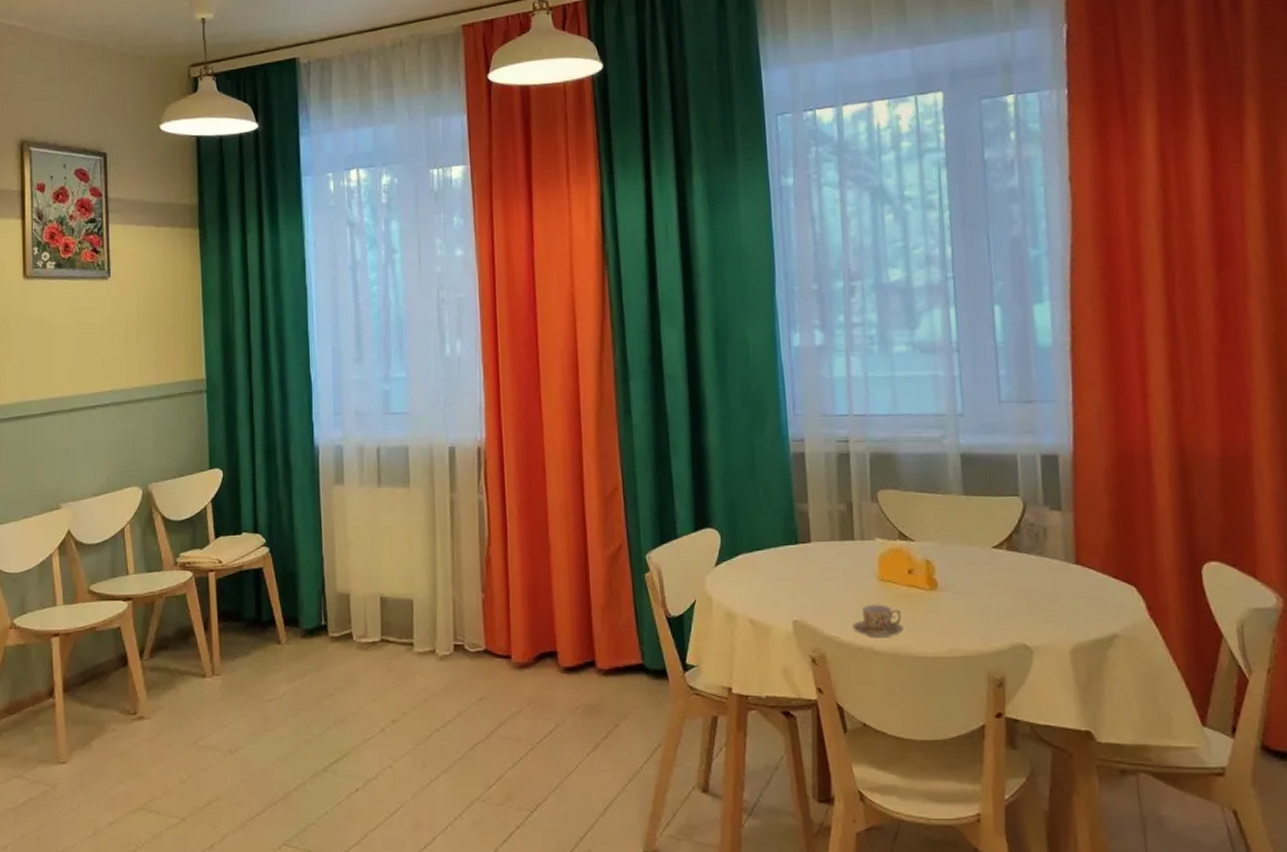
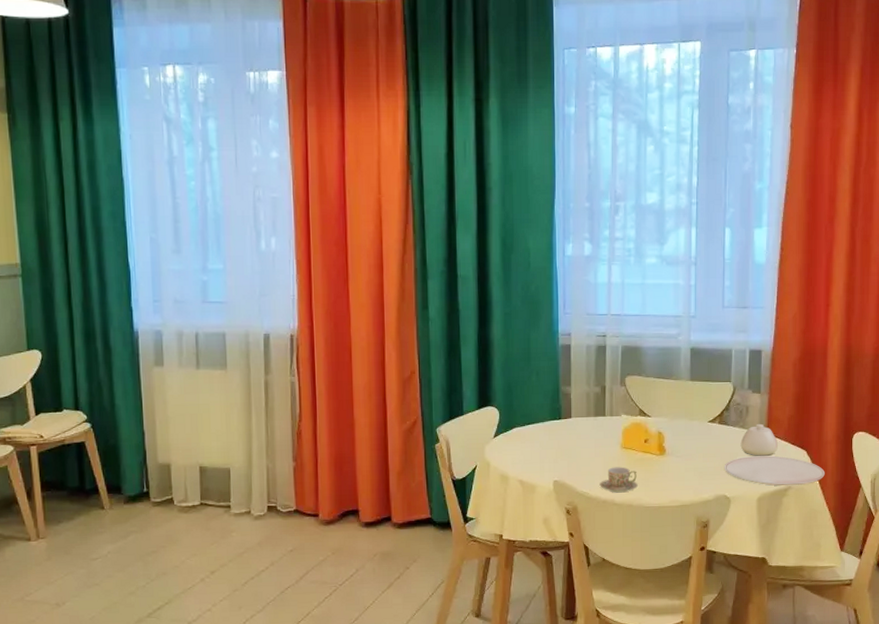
plate: none [1019,592,1166,634] -> present [724,455,825,486]
sugar bowl: none [1039,550,1093,593] -> present [740,423,778,456]

